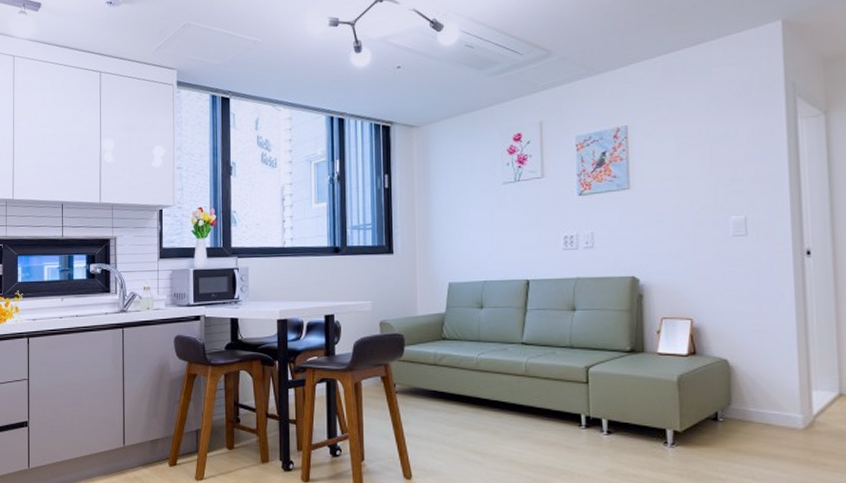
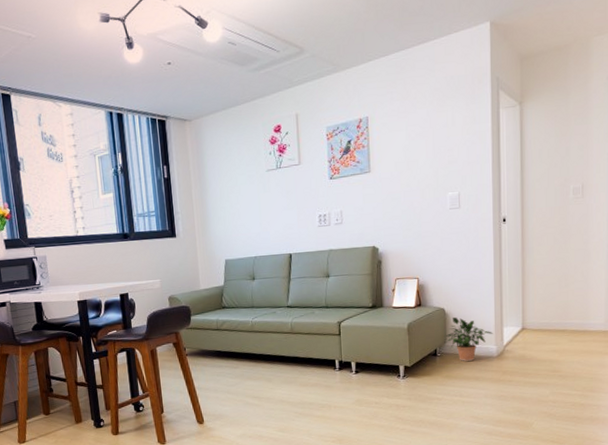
potted plant: none [729,373,798,433] -> present [445,317,494,362]

